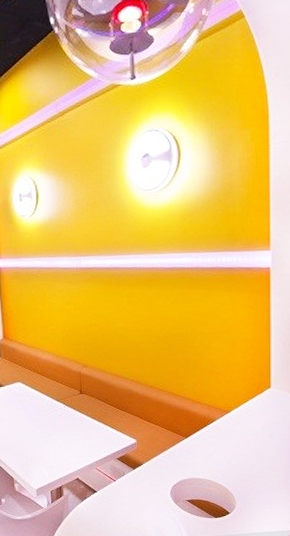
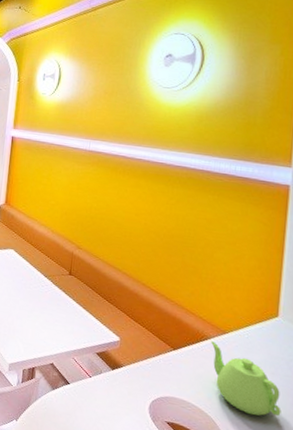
teapot: none [217,422,280,476] -> present [211,341,281,416]

